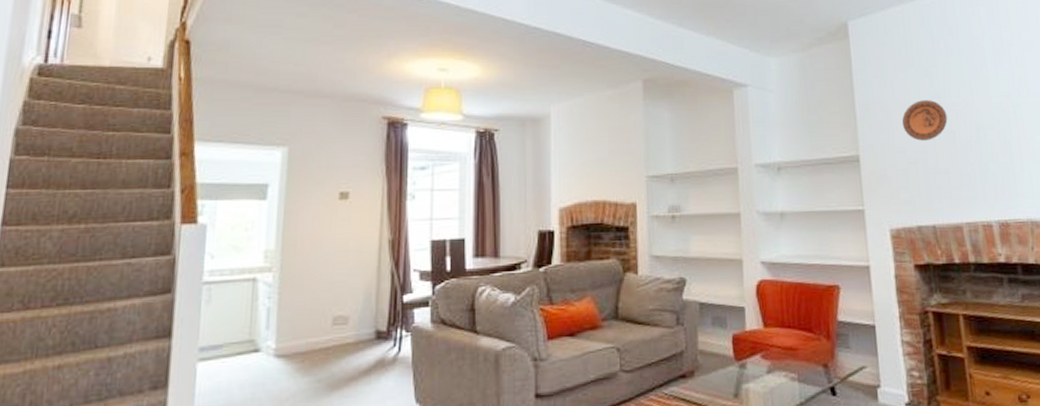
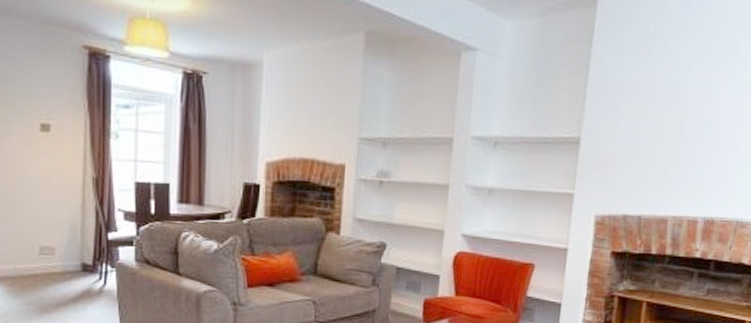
decorative plate: present [902,100,948,141] -> none [632,84,682,129]

